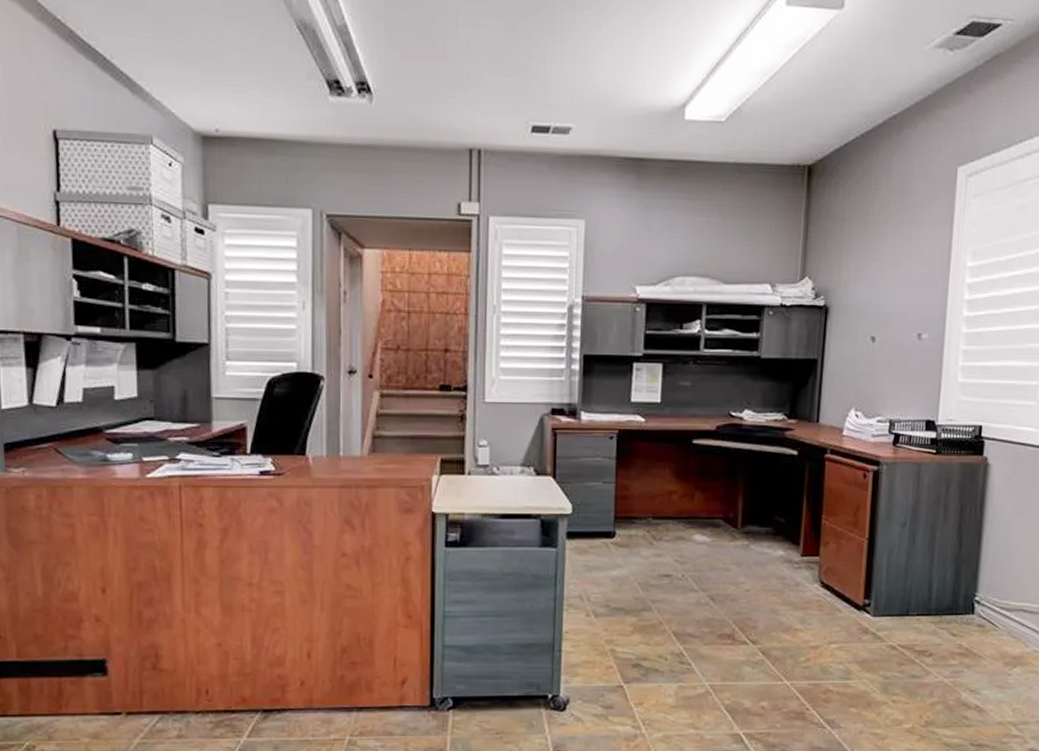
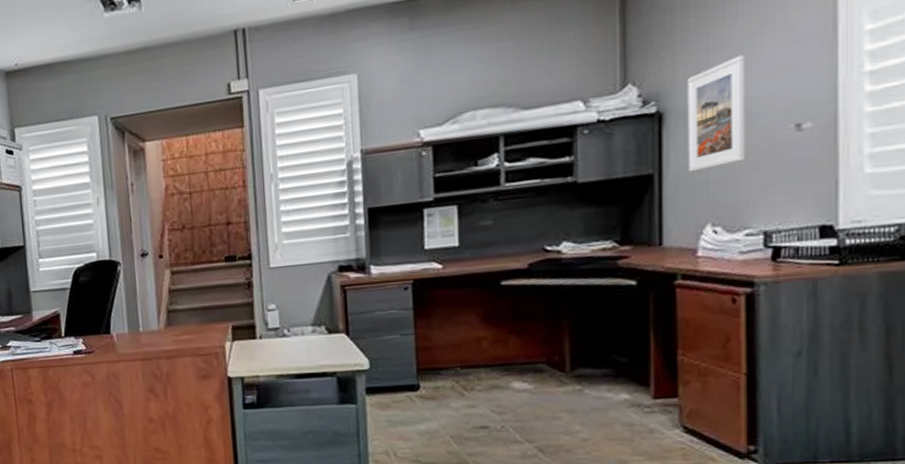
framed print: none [842,268,889,362] -> present [687,54,745,172]

